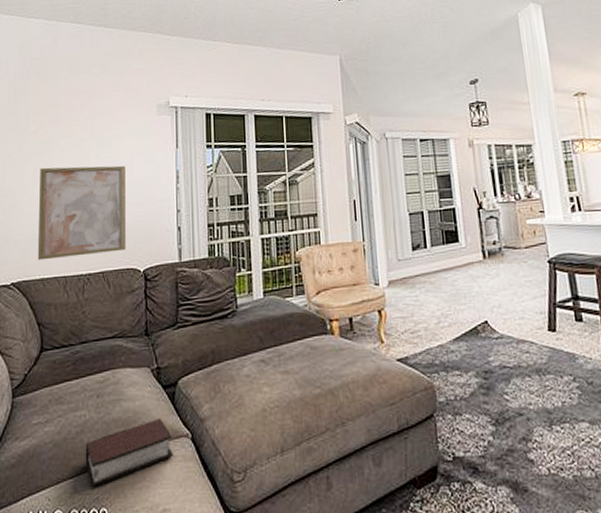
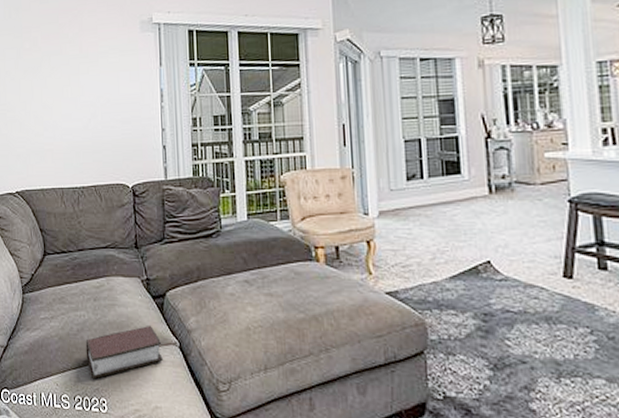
wall art: present [37,165,126,261] -> none [35,83,115,172]

